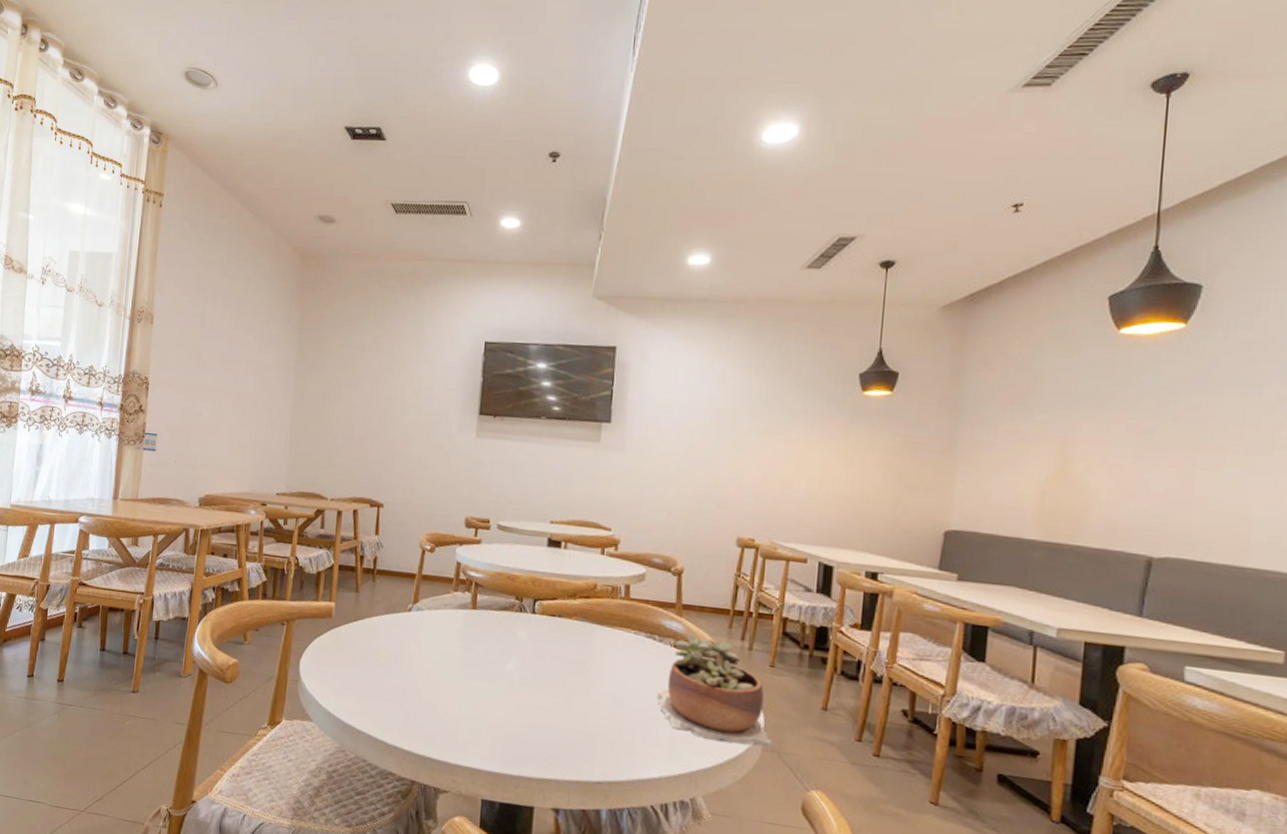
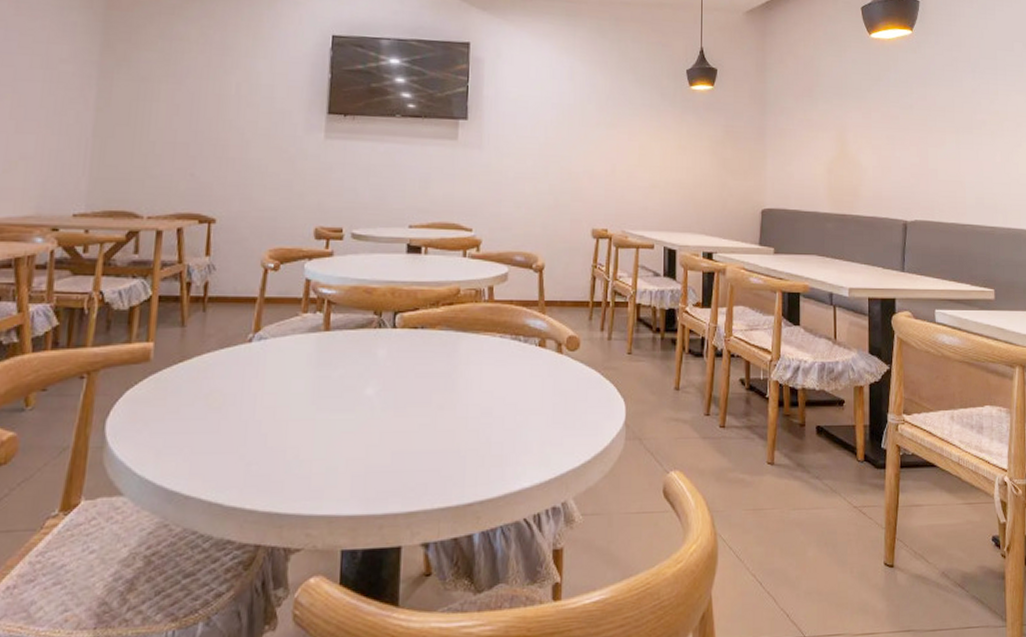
succulent plant: present [655,633,774,748] -> none [523,330,635,438]

